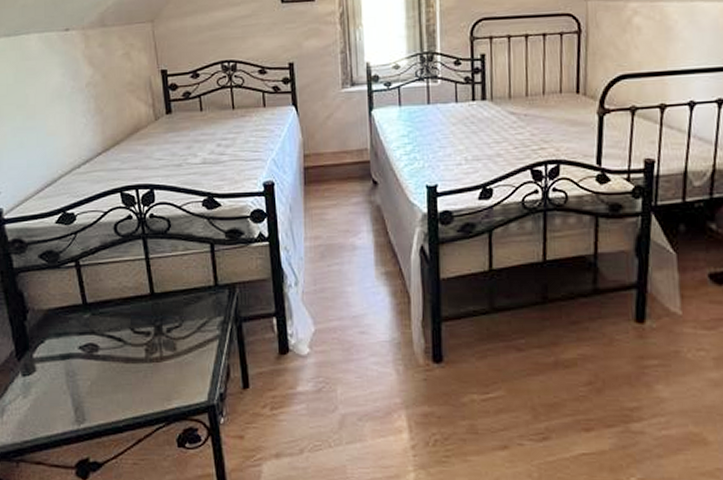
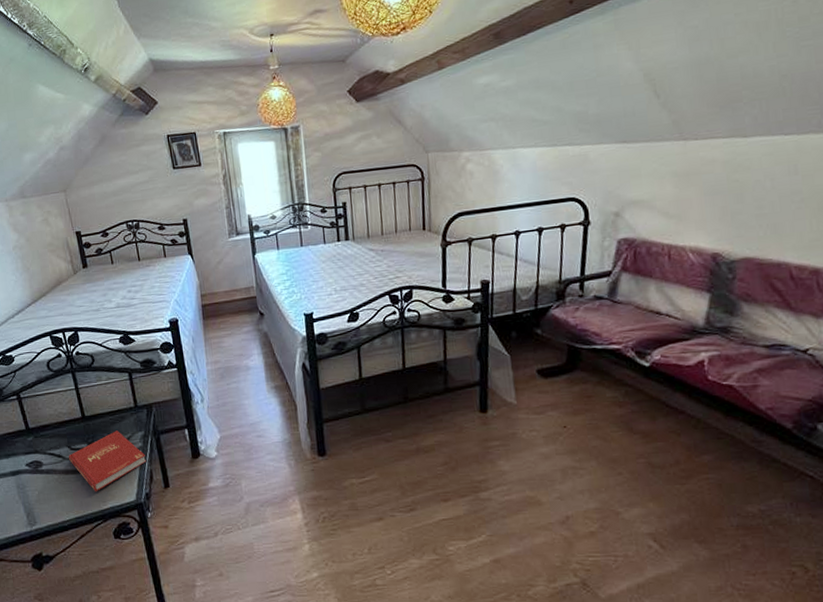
book: none [130,313,224,388] -> present [68,430,147,492]

